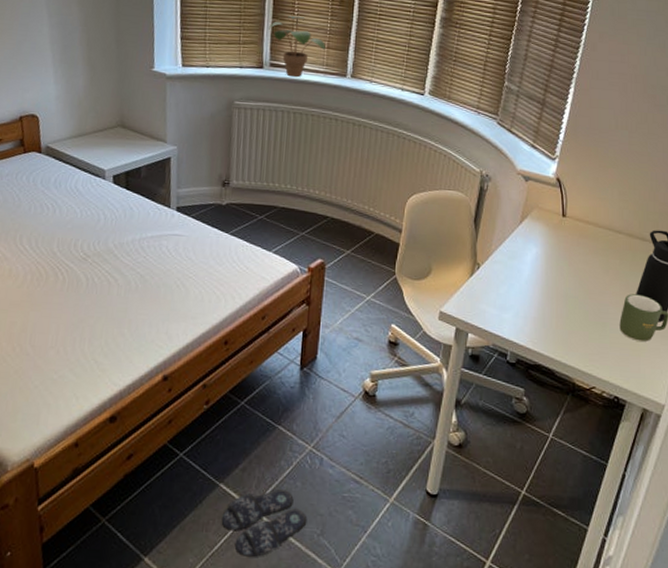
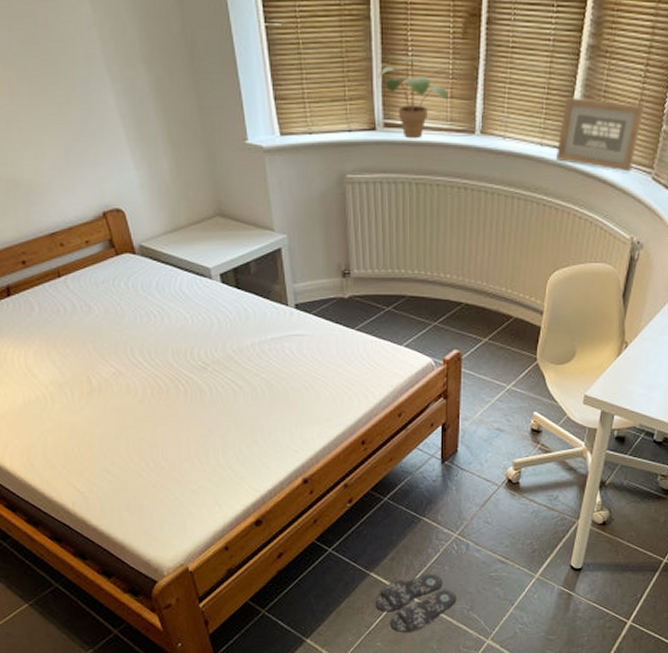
picture frame: none [415,55,490,117] -> present [556,97,646,172]

